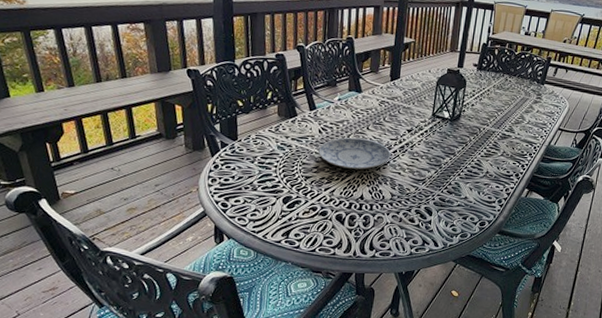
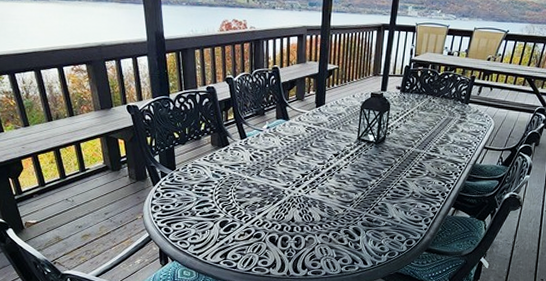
plate: present [318,137,391,170] -> none [250,163,319,194]

